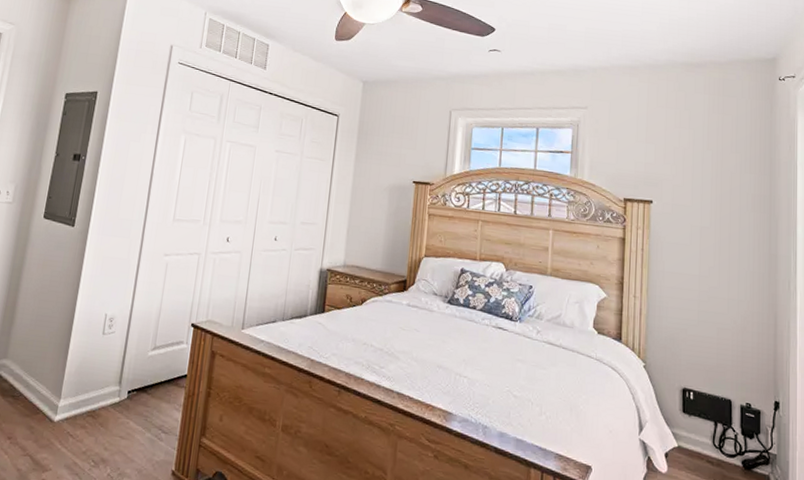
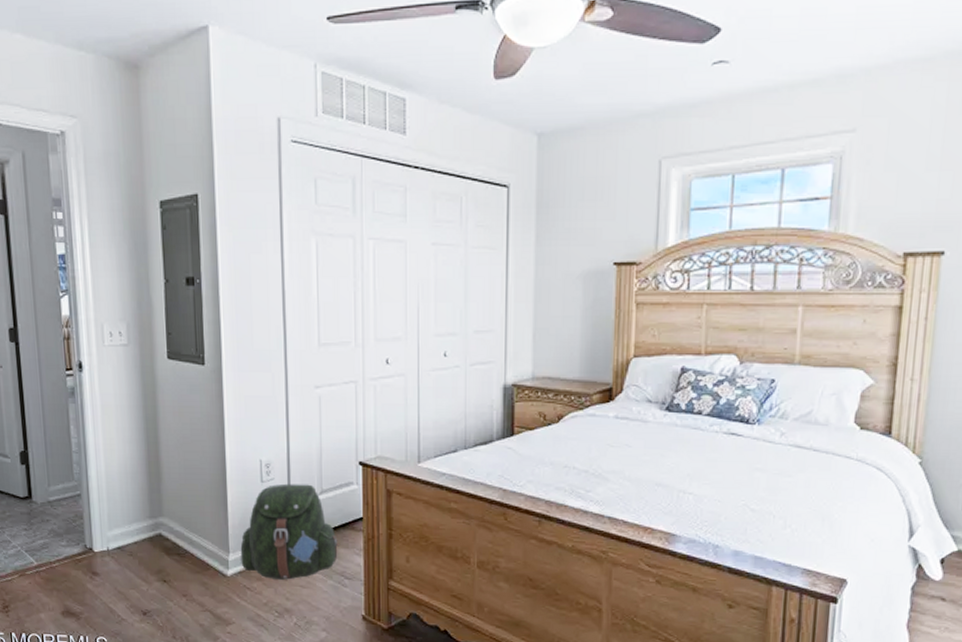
backpack: none [69,337,163,430] -> present [240,483,341,580]

